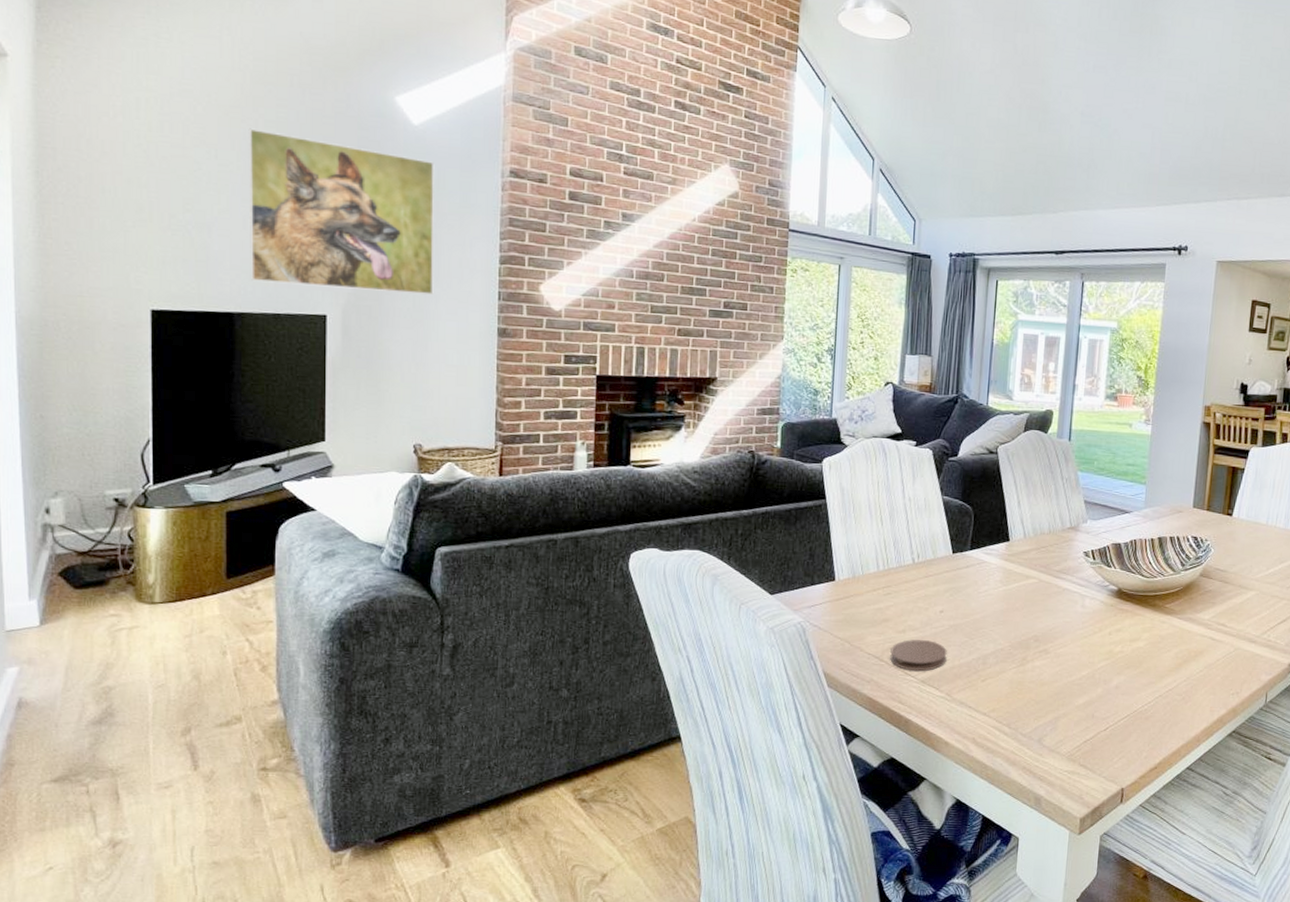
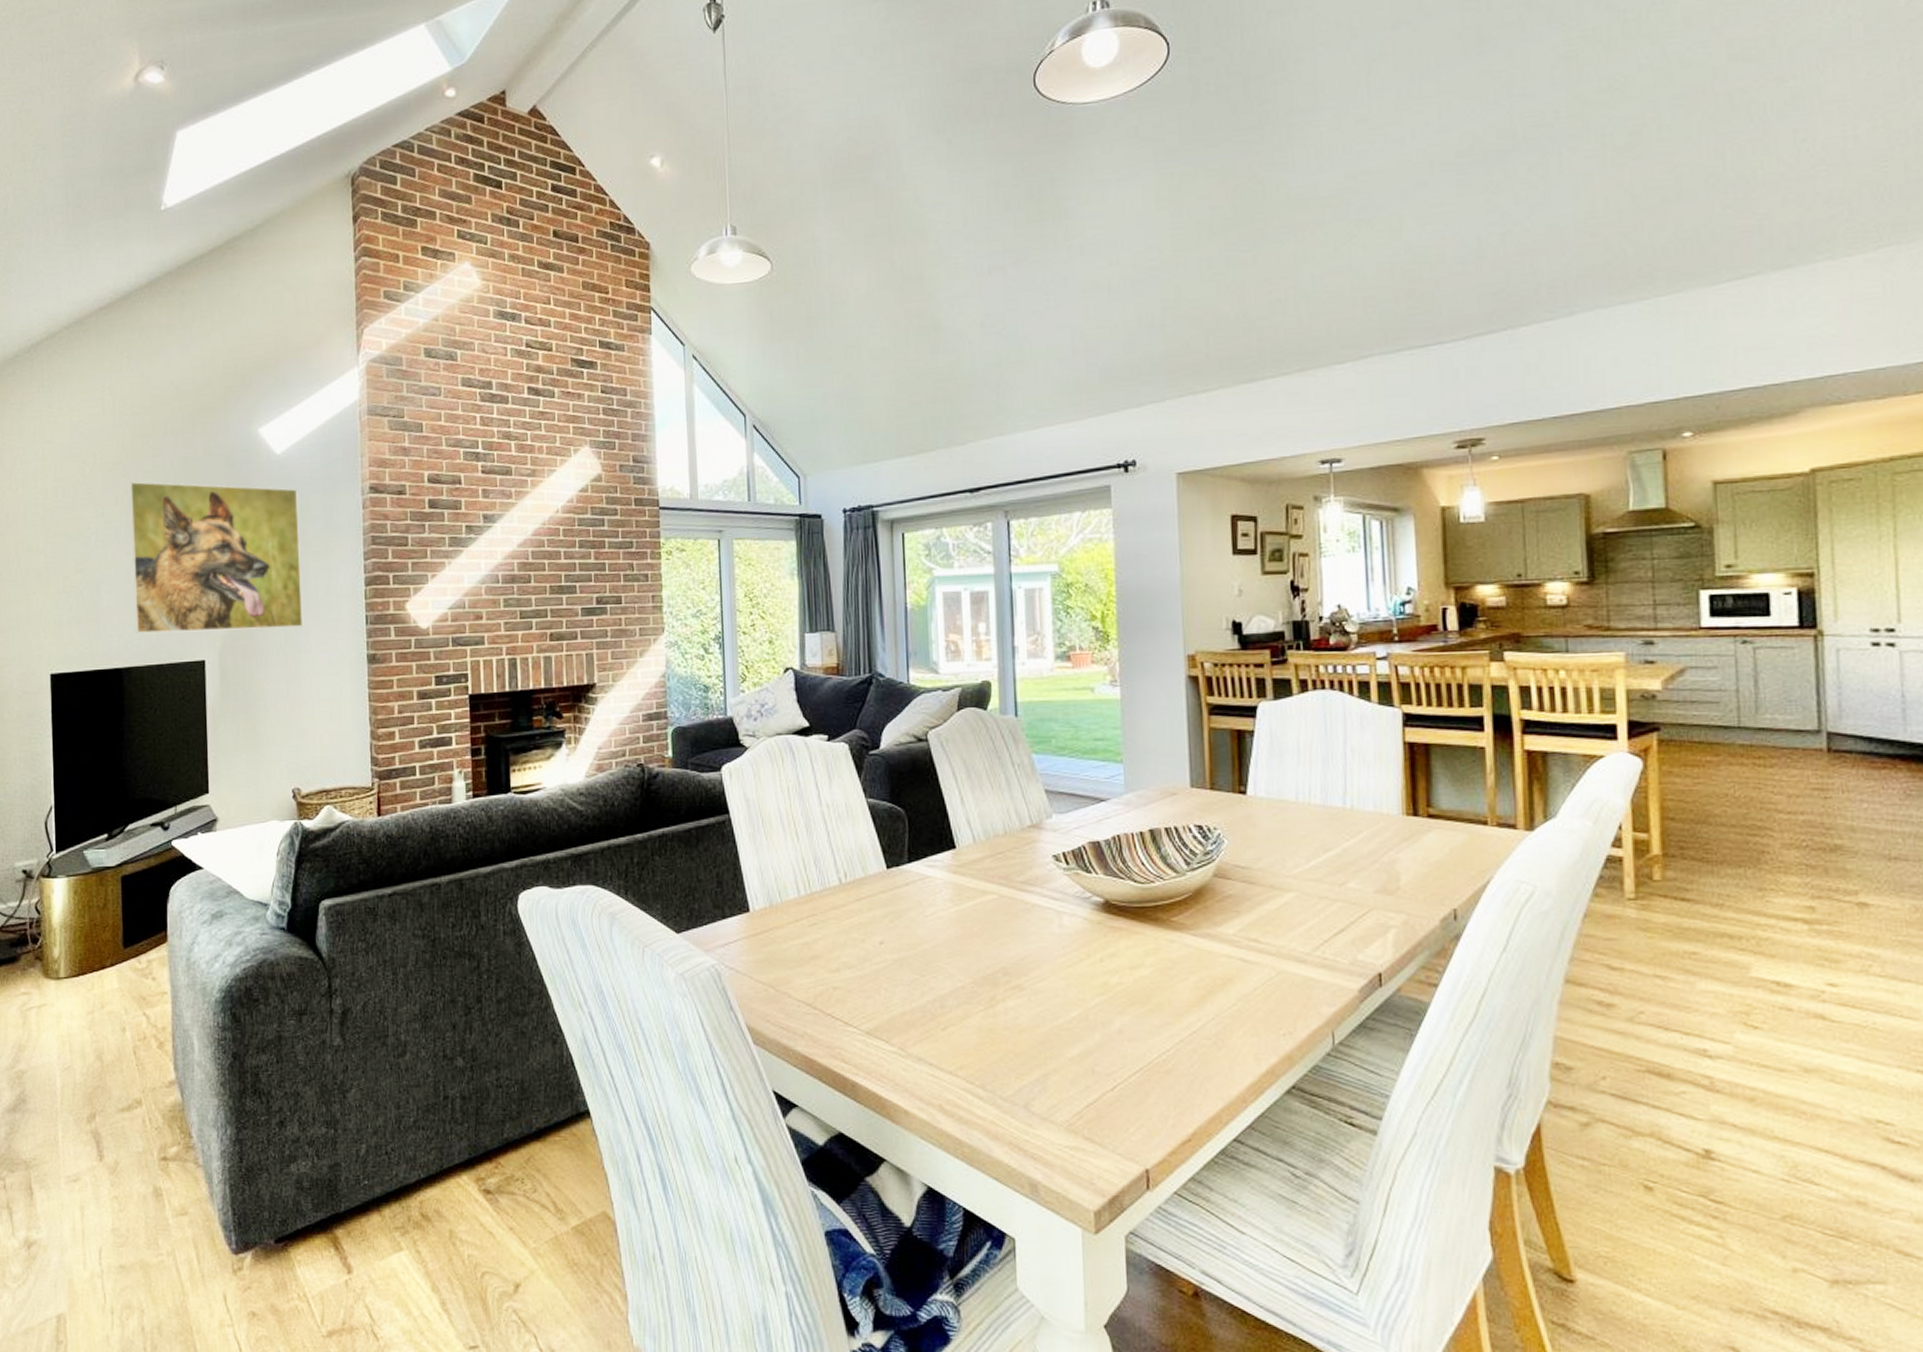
coaster: present [890,639,947,671] -> none [824,980,895,1019]

